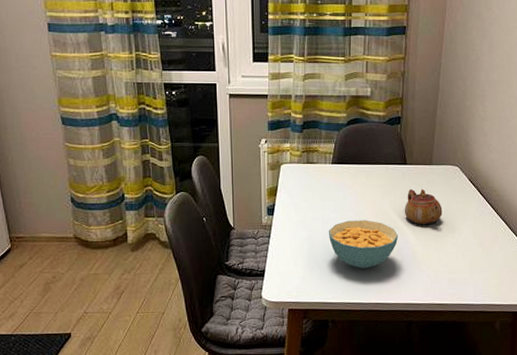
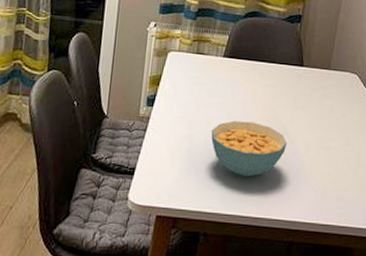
teapot: present [404,189,443,225] -> none [296,93,337,135]

